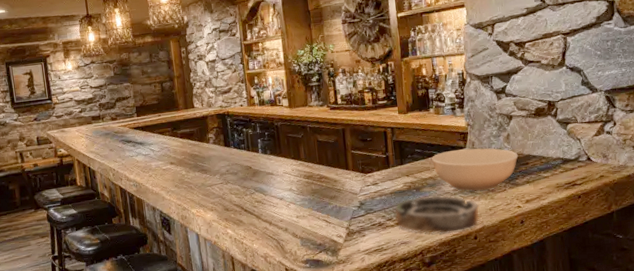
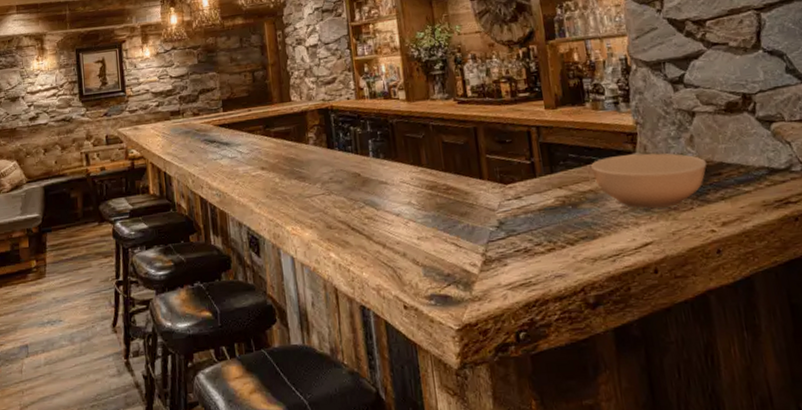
ashtray: present [394,195,480,233] -> none [544,214,660,264]

